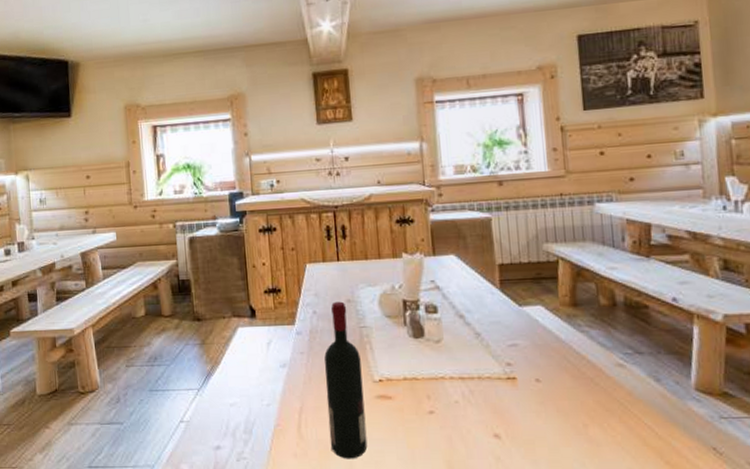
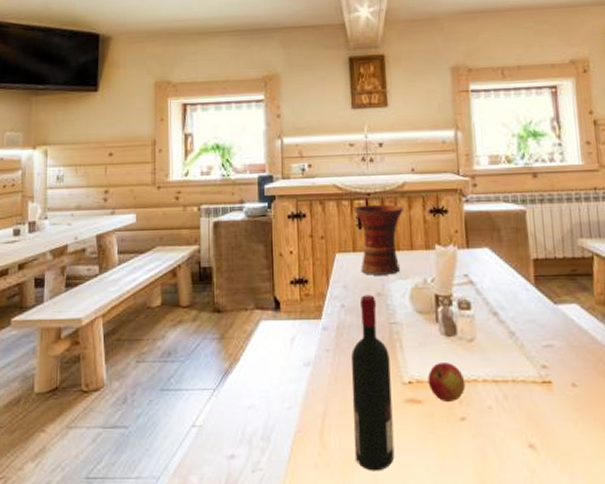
vase: none [322,216,372,284] -> present [354,204,405,275]
apple: none [397,362,433,397] -> present [427,363,466,402]

